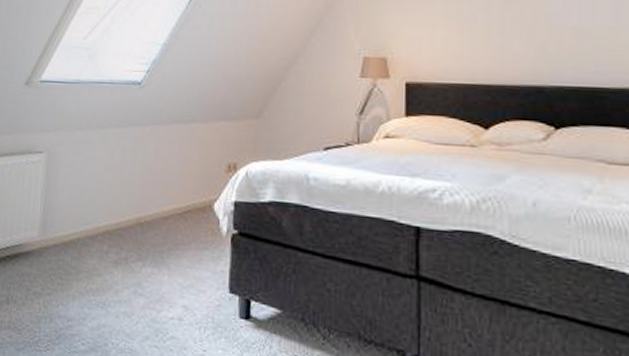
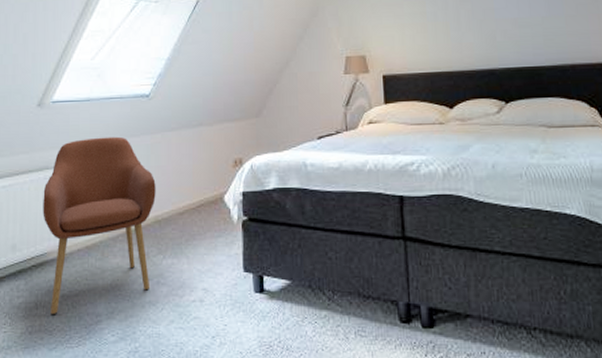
armchair: none [21,124,141,313] -> present [43,136,156,315]

